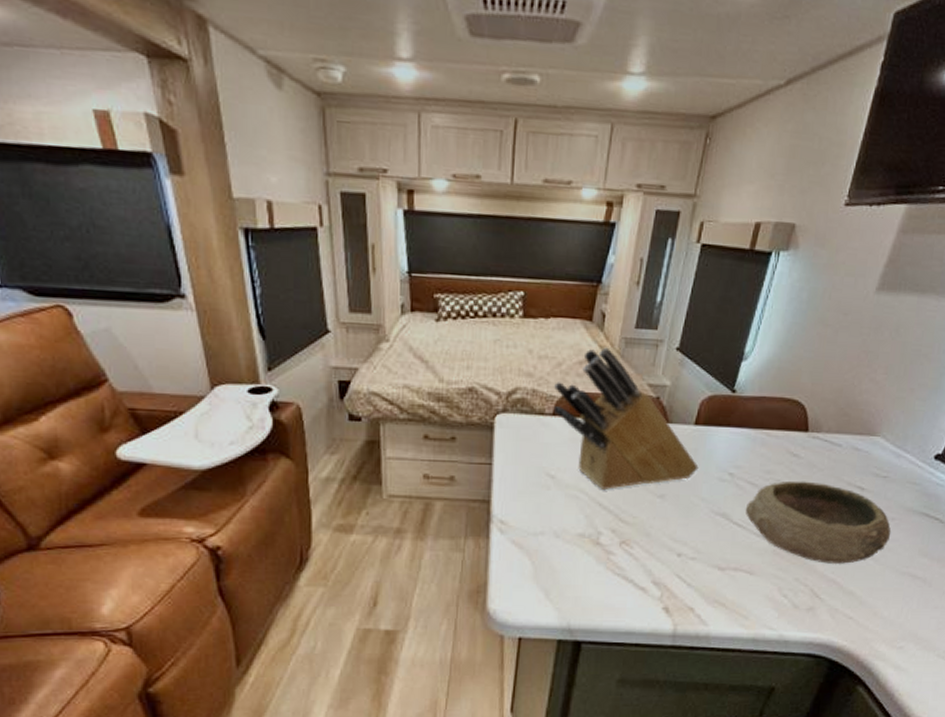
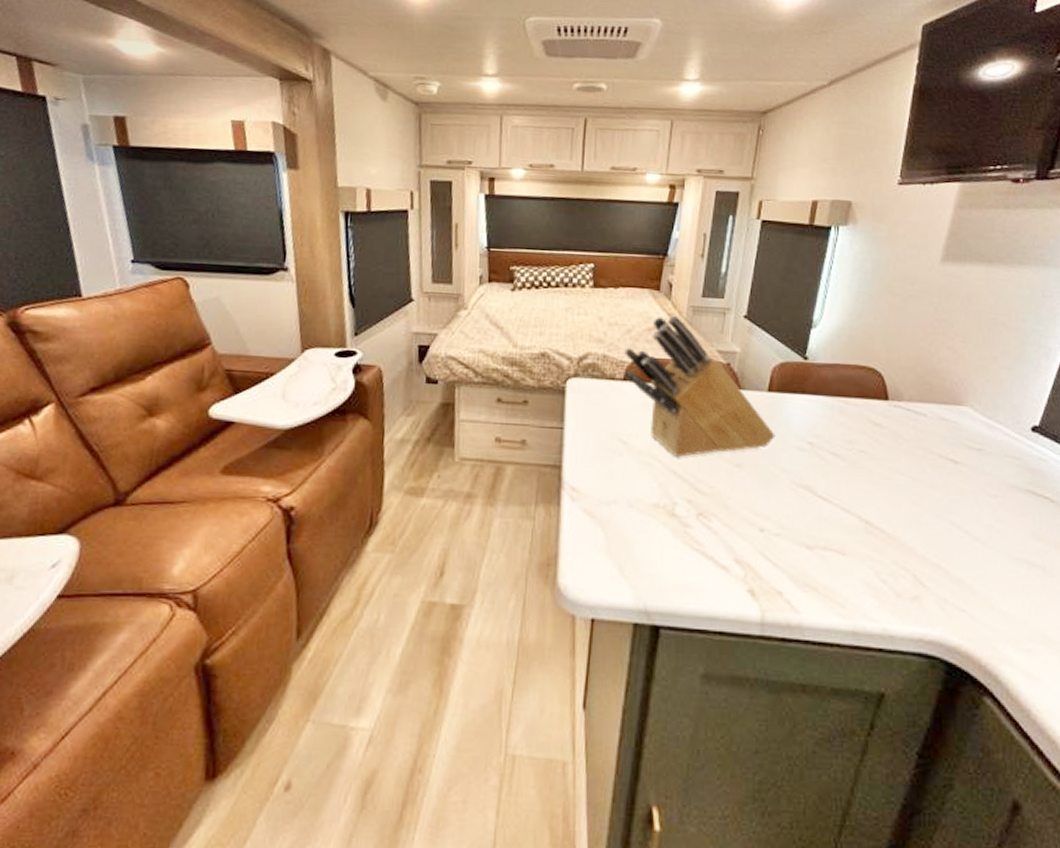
bowl: present [745,480,892,564] -> none [829,451,996,546]

